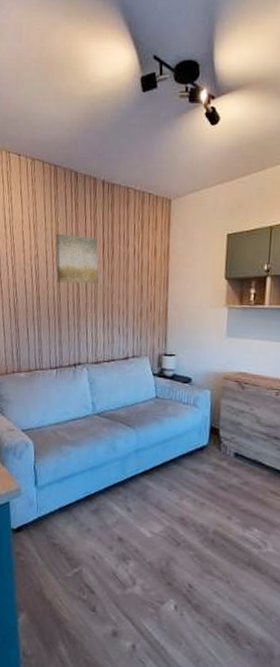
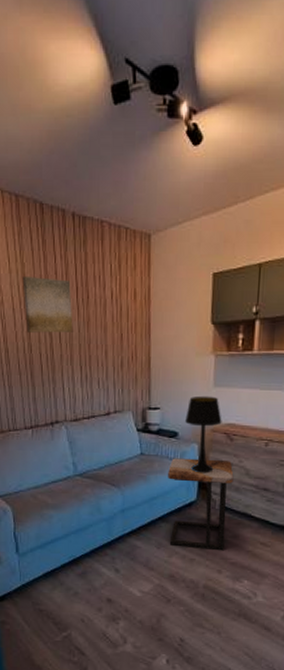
side table: none [180,402,245,497] -> present [168,458,234,551]
table lamp: none [199,345,234,419] -> present [185,395,222,473]

